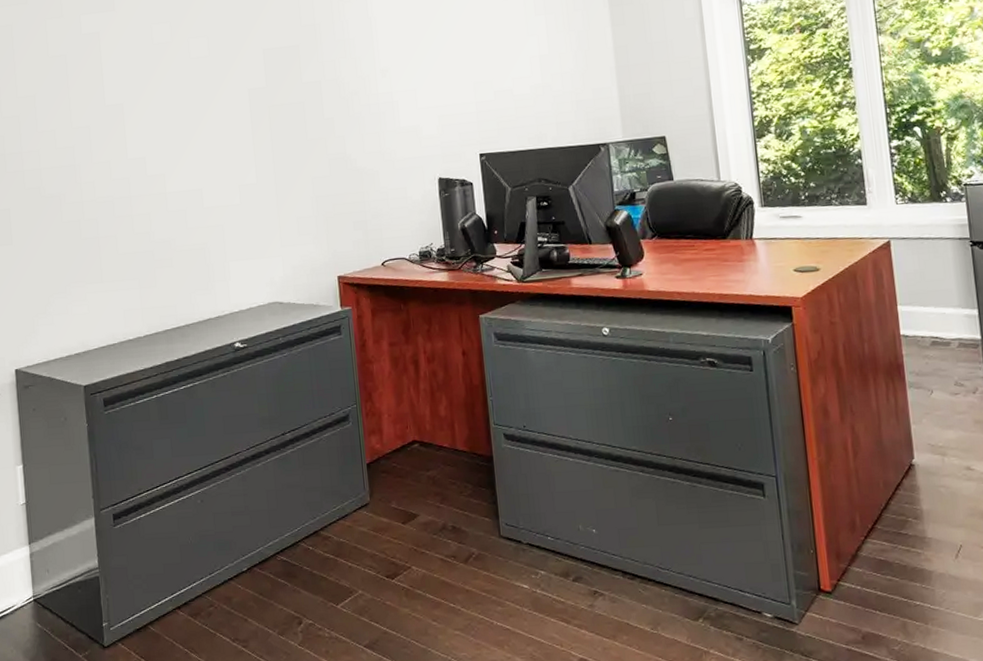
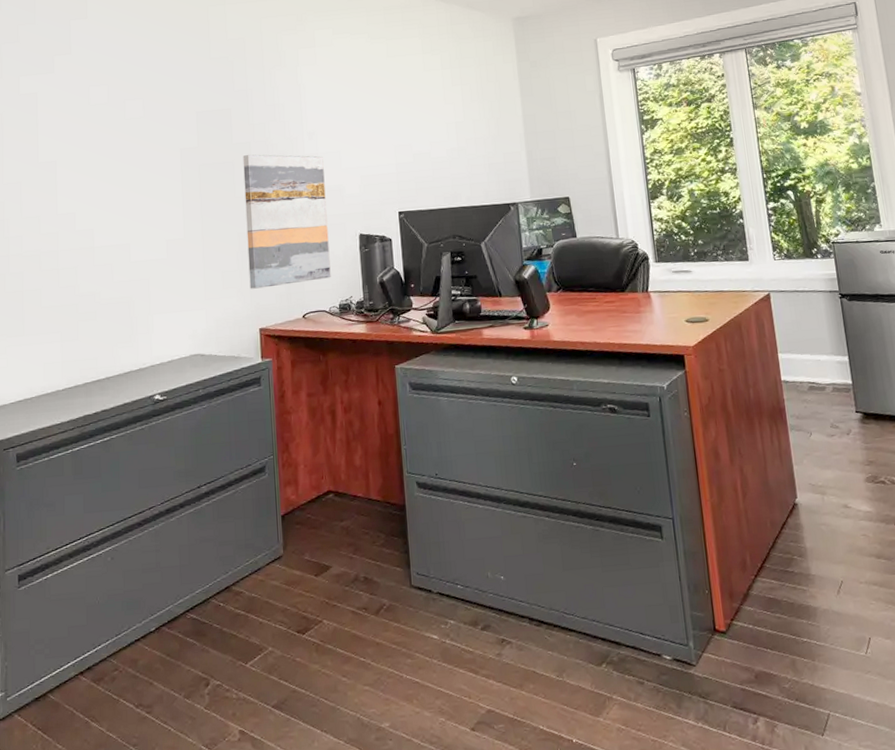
wall art: none [313,94,410,236] -> present [243,154,331,289]

